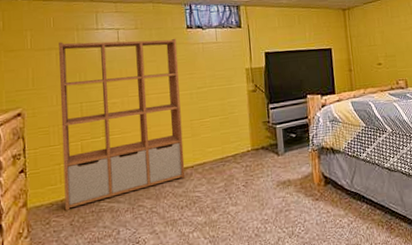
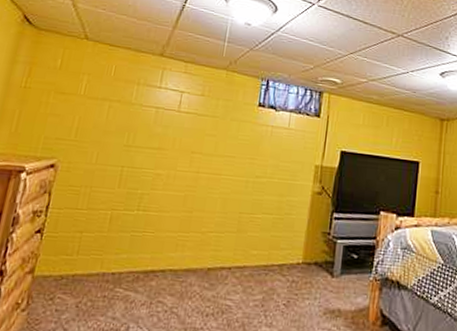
shelving unit: present [59,38,186,212] -> none [75,94,244,290]

